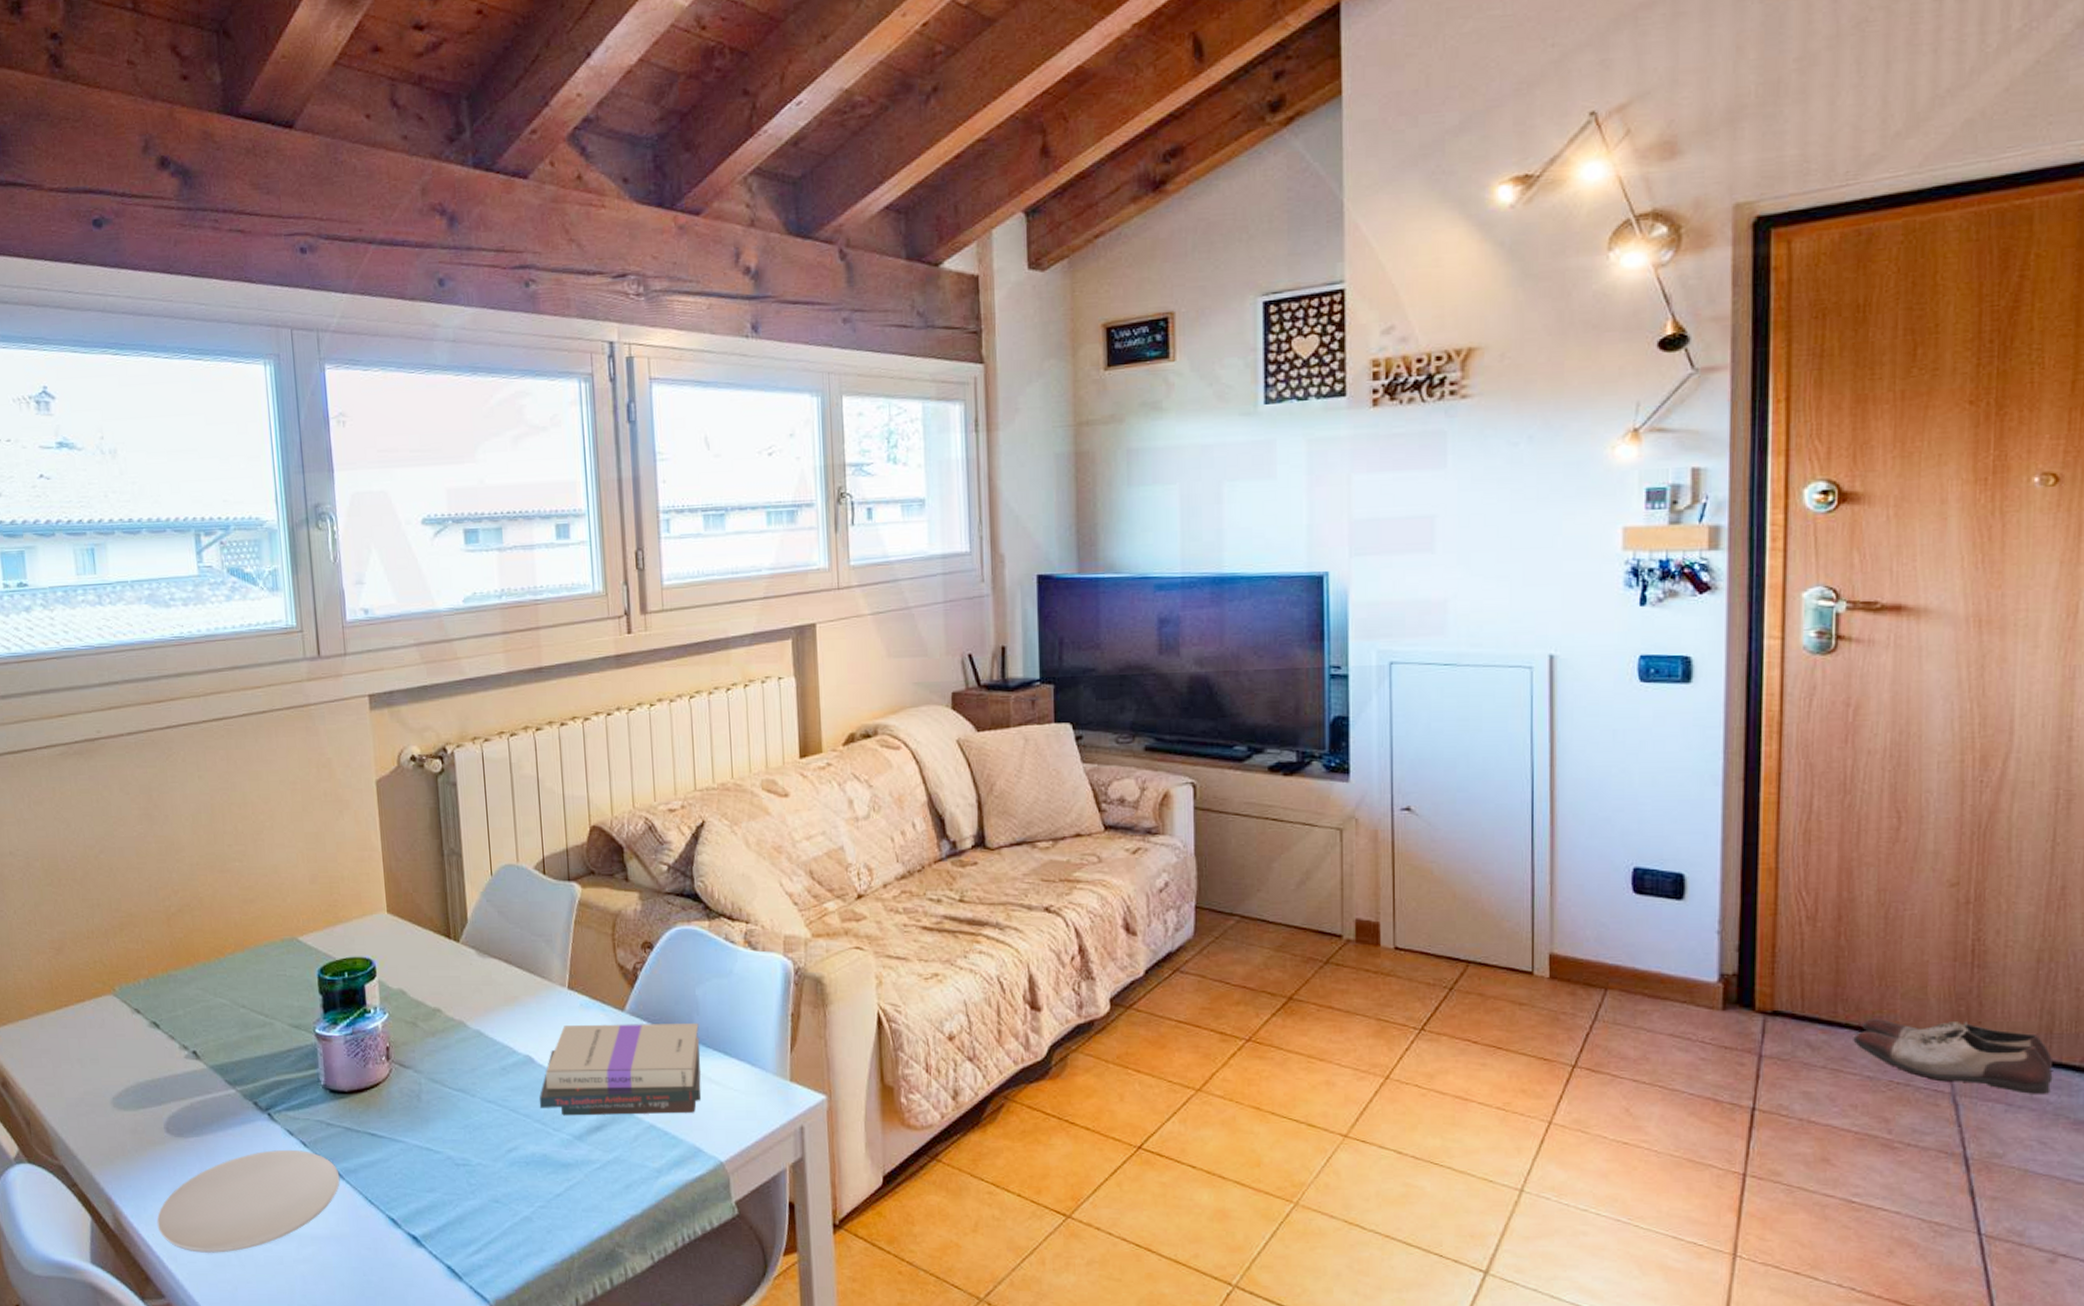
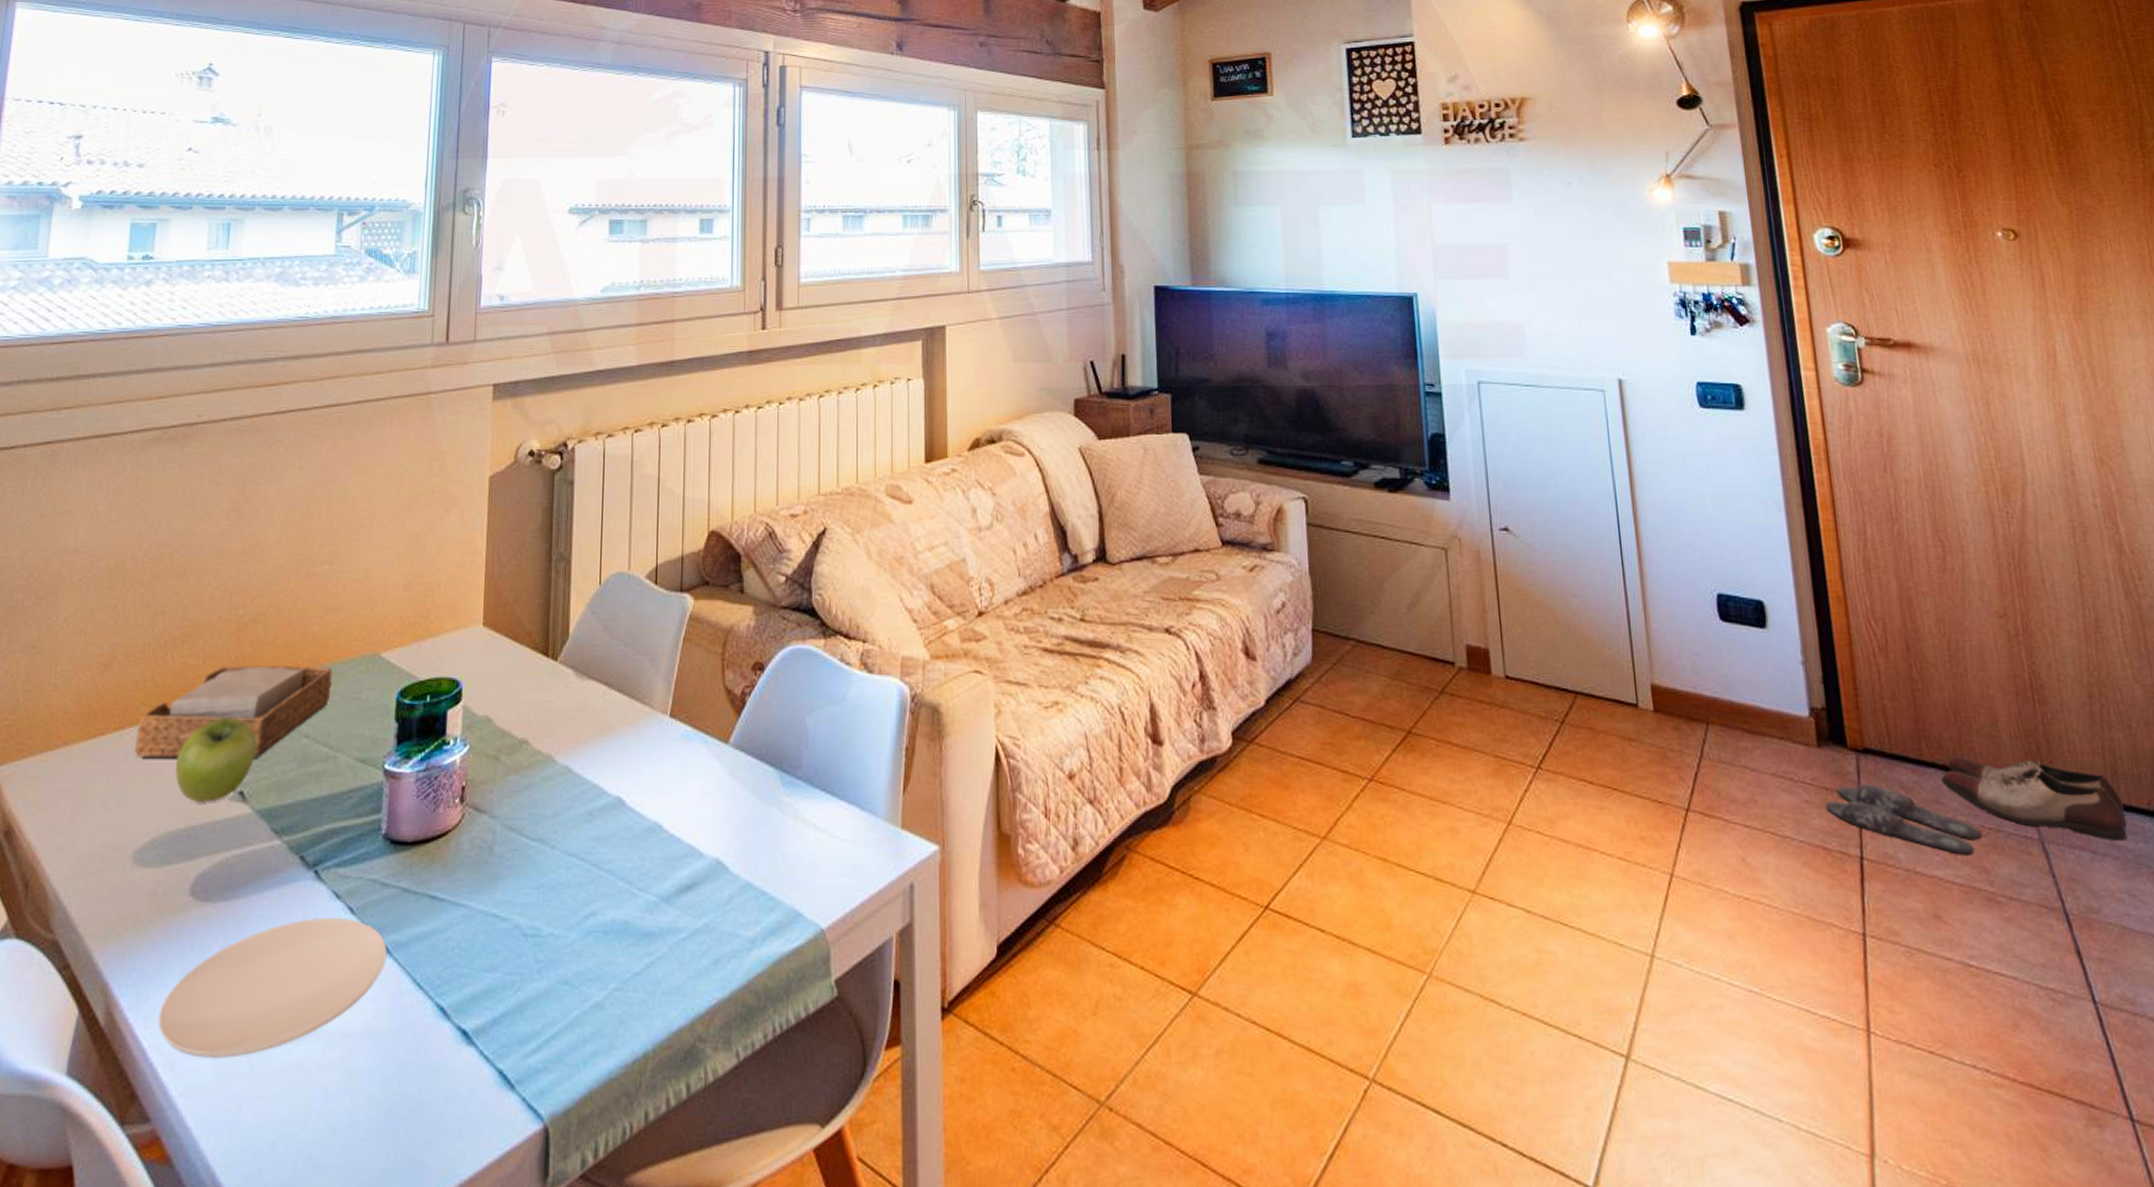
napkin holder: none [95,948,259,1025] -> present [135,666,332,758]
fruit: none [134,991,202,1061] -> present [175,716,257,804]
books: present [539,1022,701,1116] -> none [625,757,807,872]
slippers: none [1723,1043,1888,1107] -> present [1826,783,1982,855]

